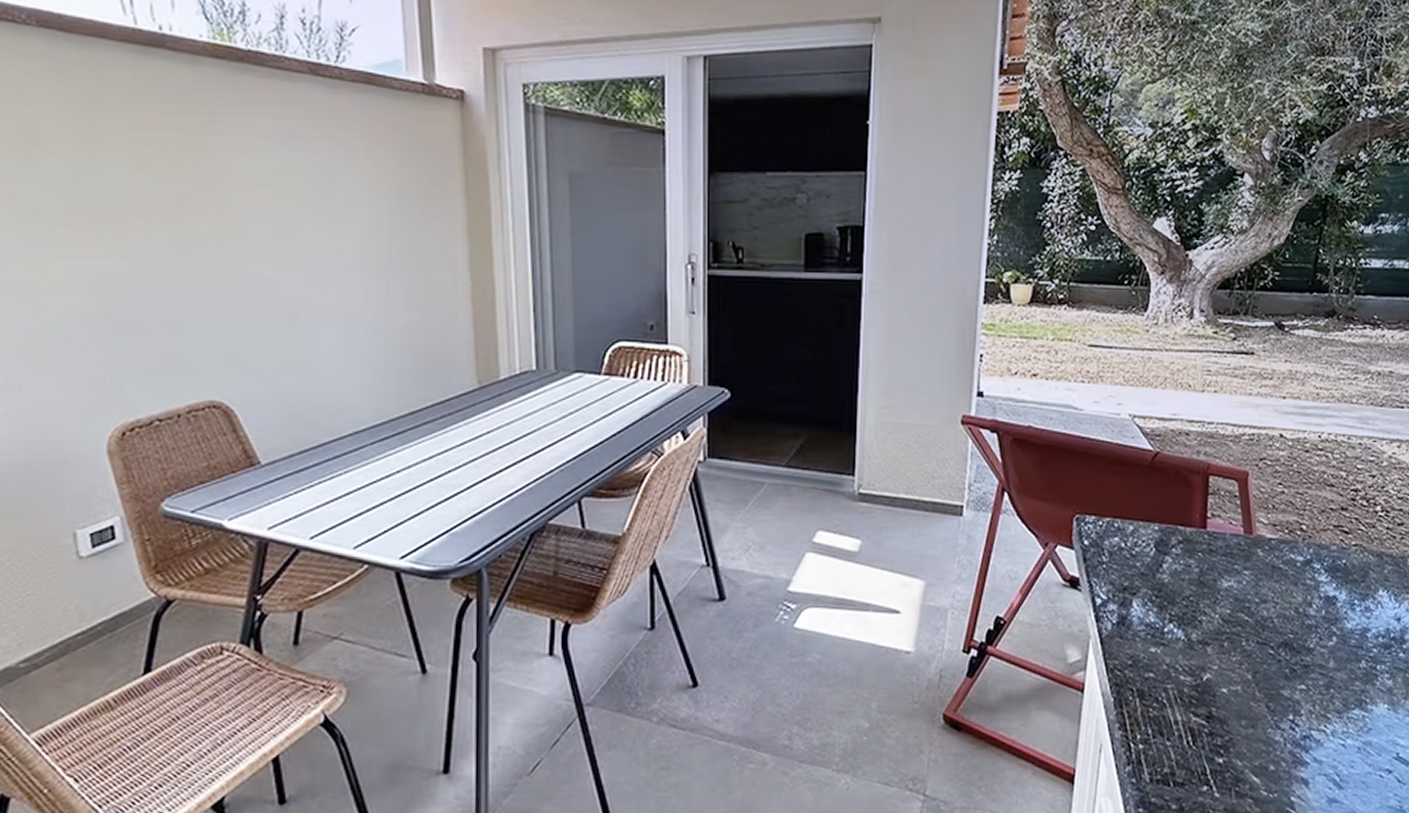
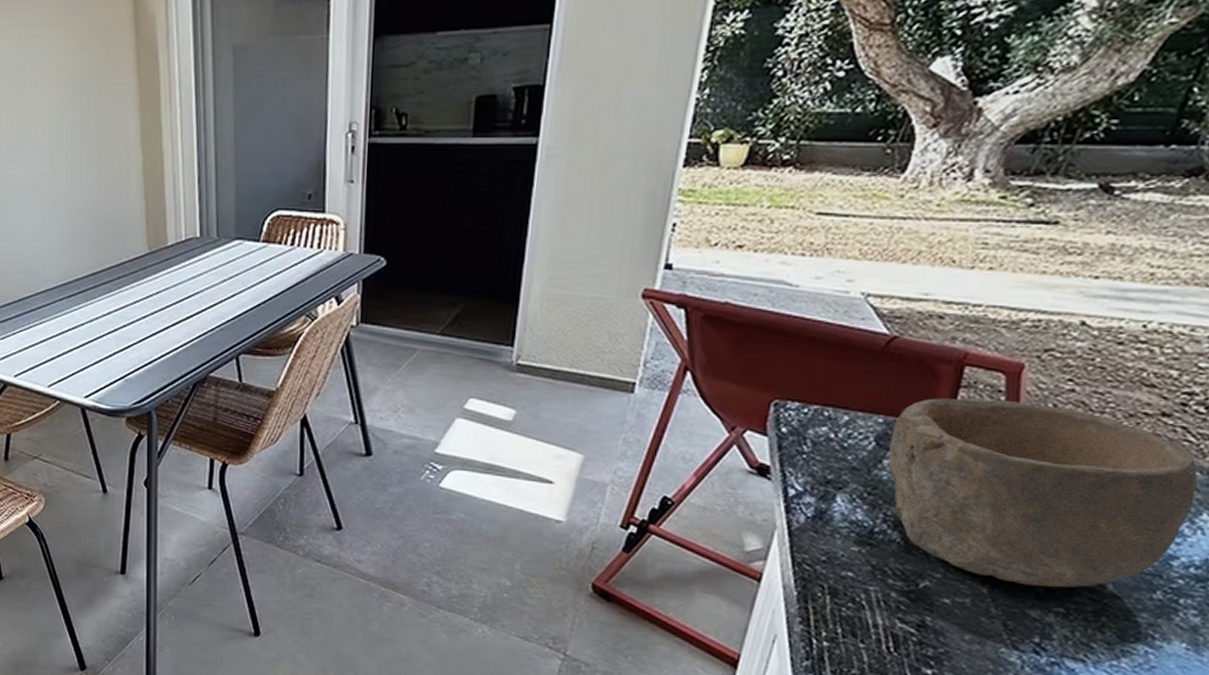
bowl: none [1166,504,1372,668] -> present [888,398,1198,588]

